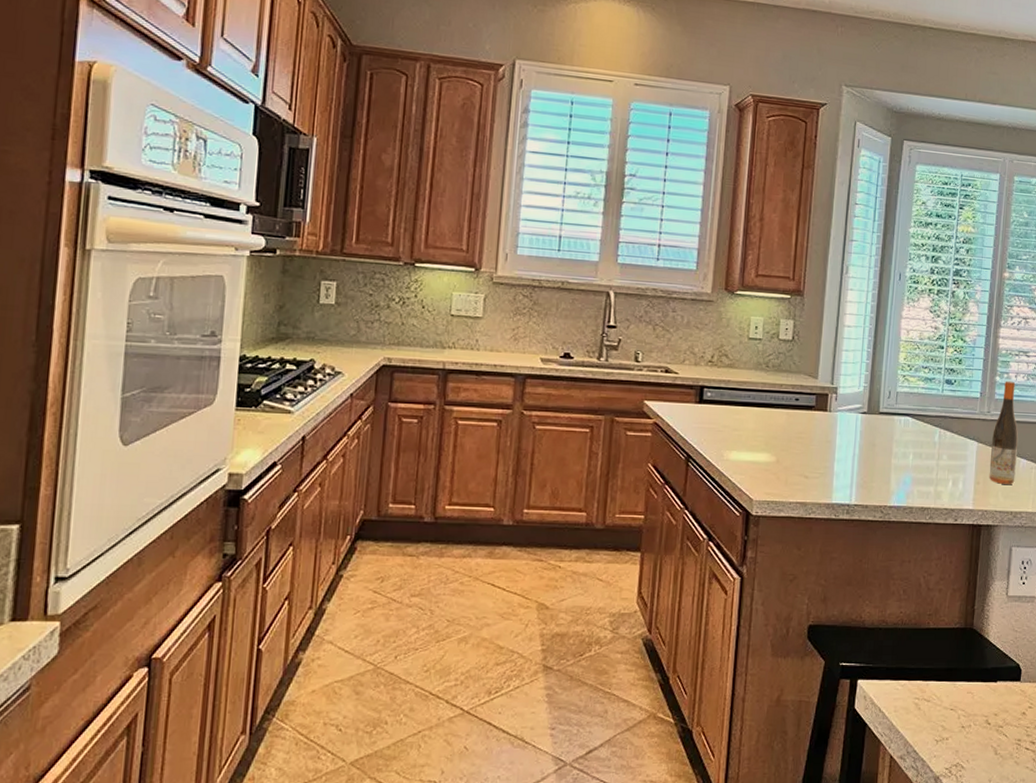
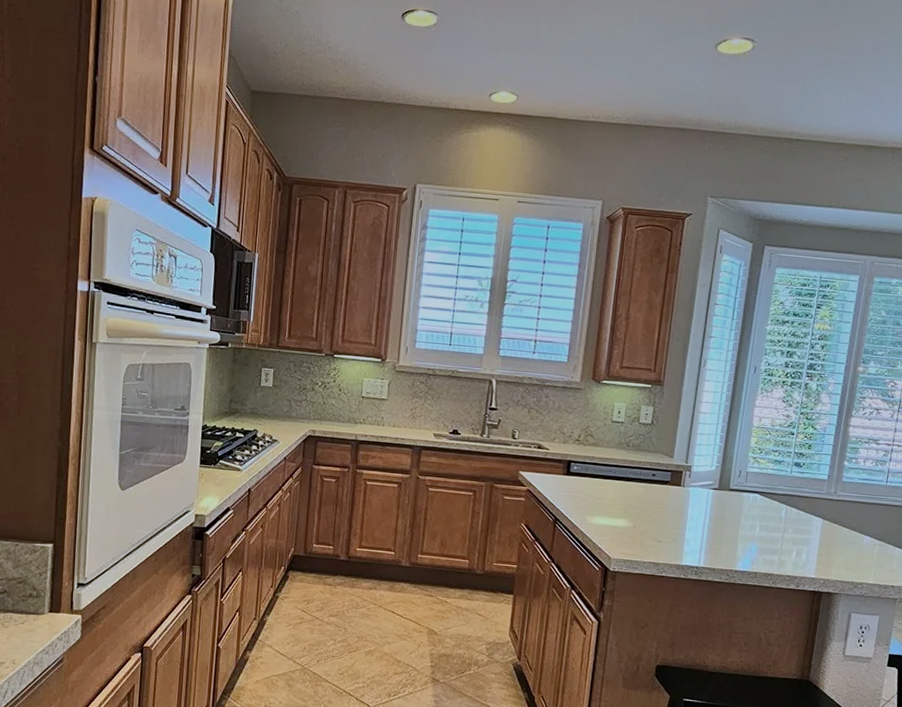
wine bottle: present [989,381,1019,485] -> none [832,465,864,559]

